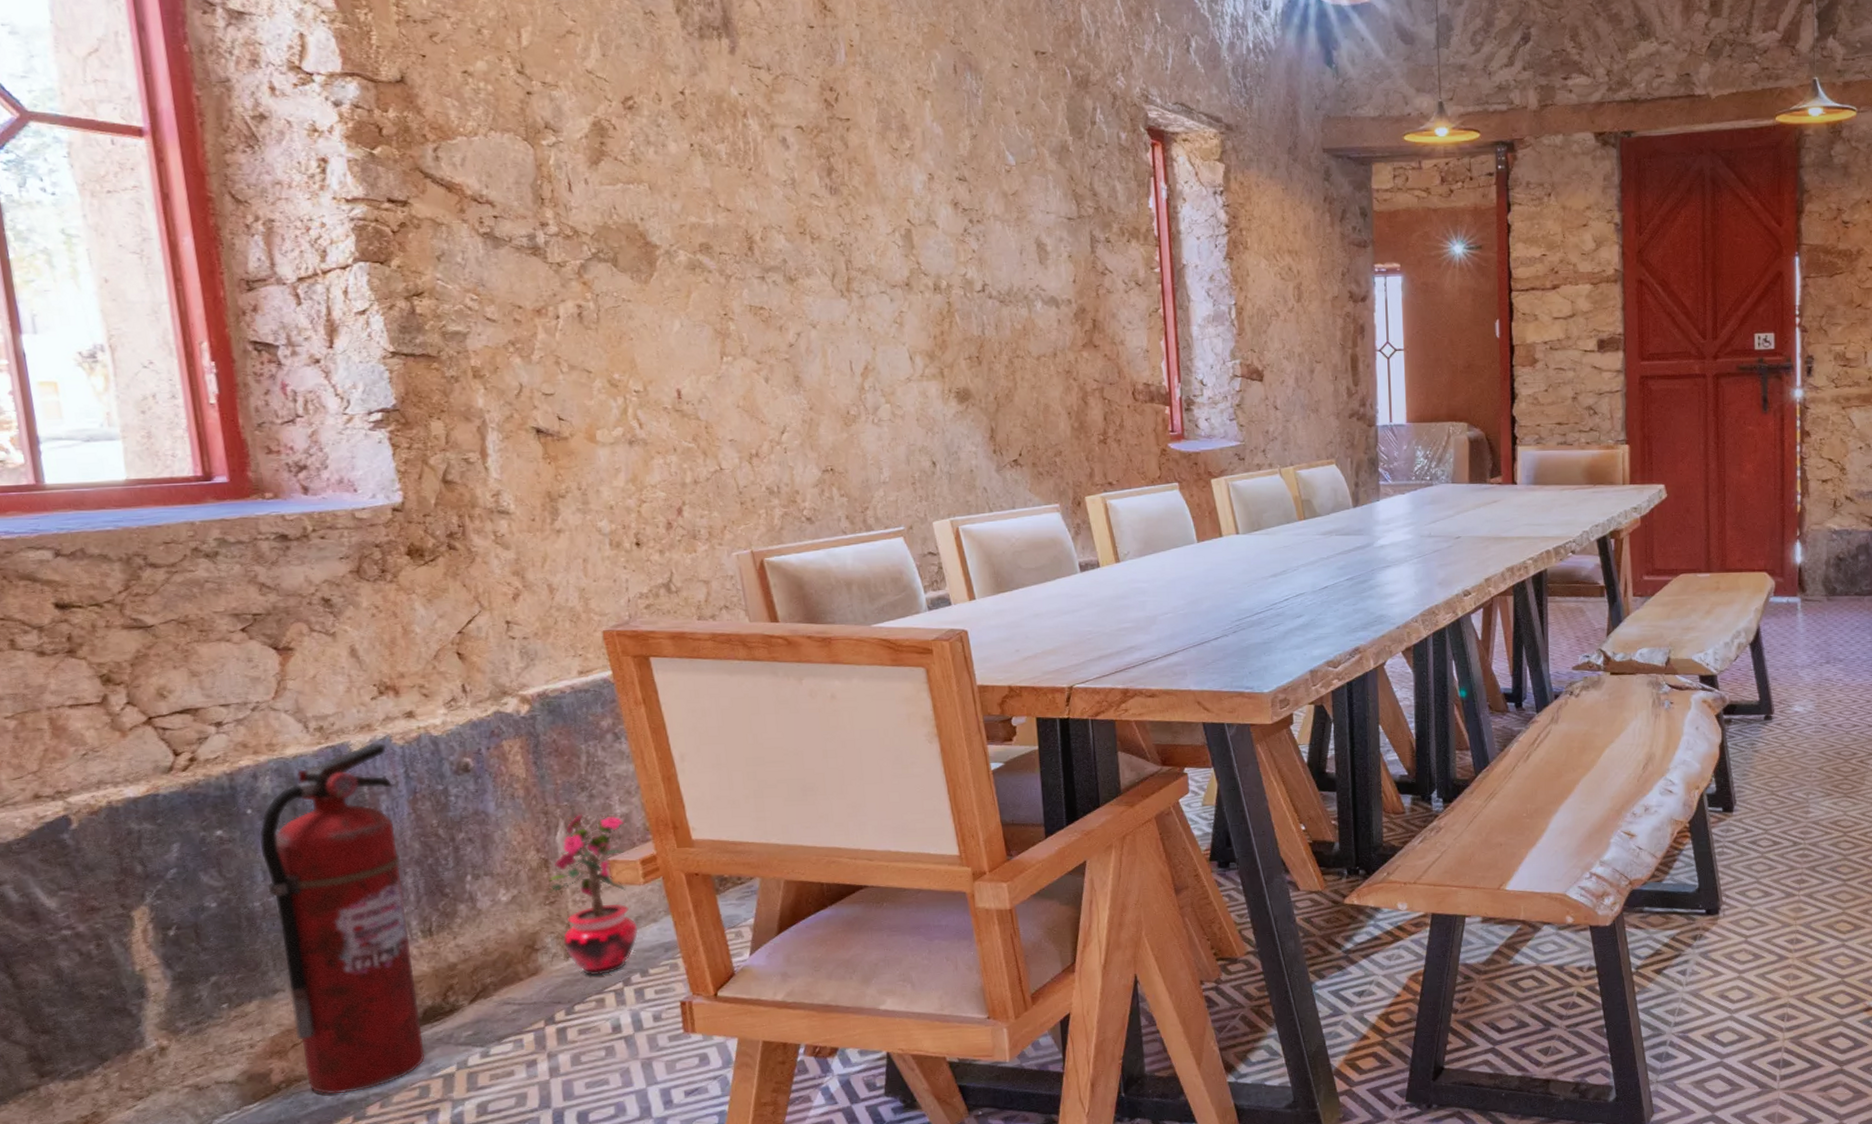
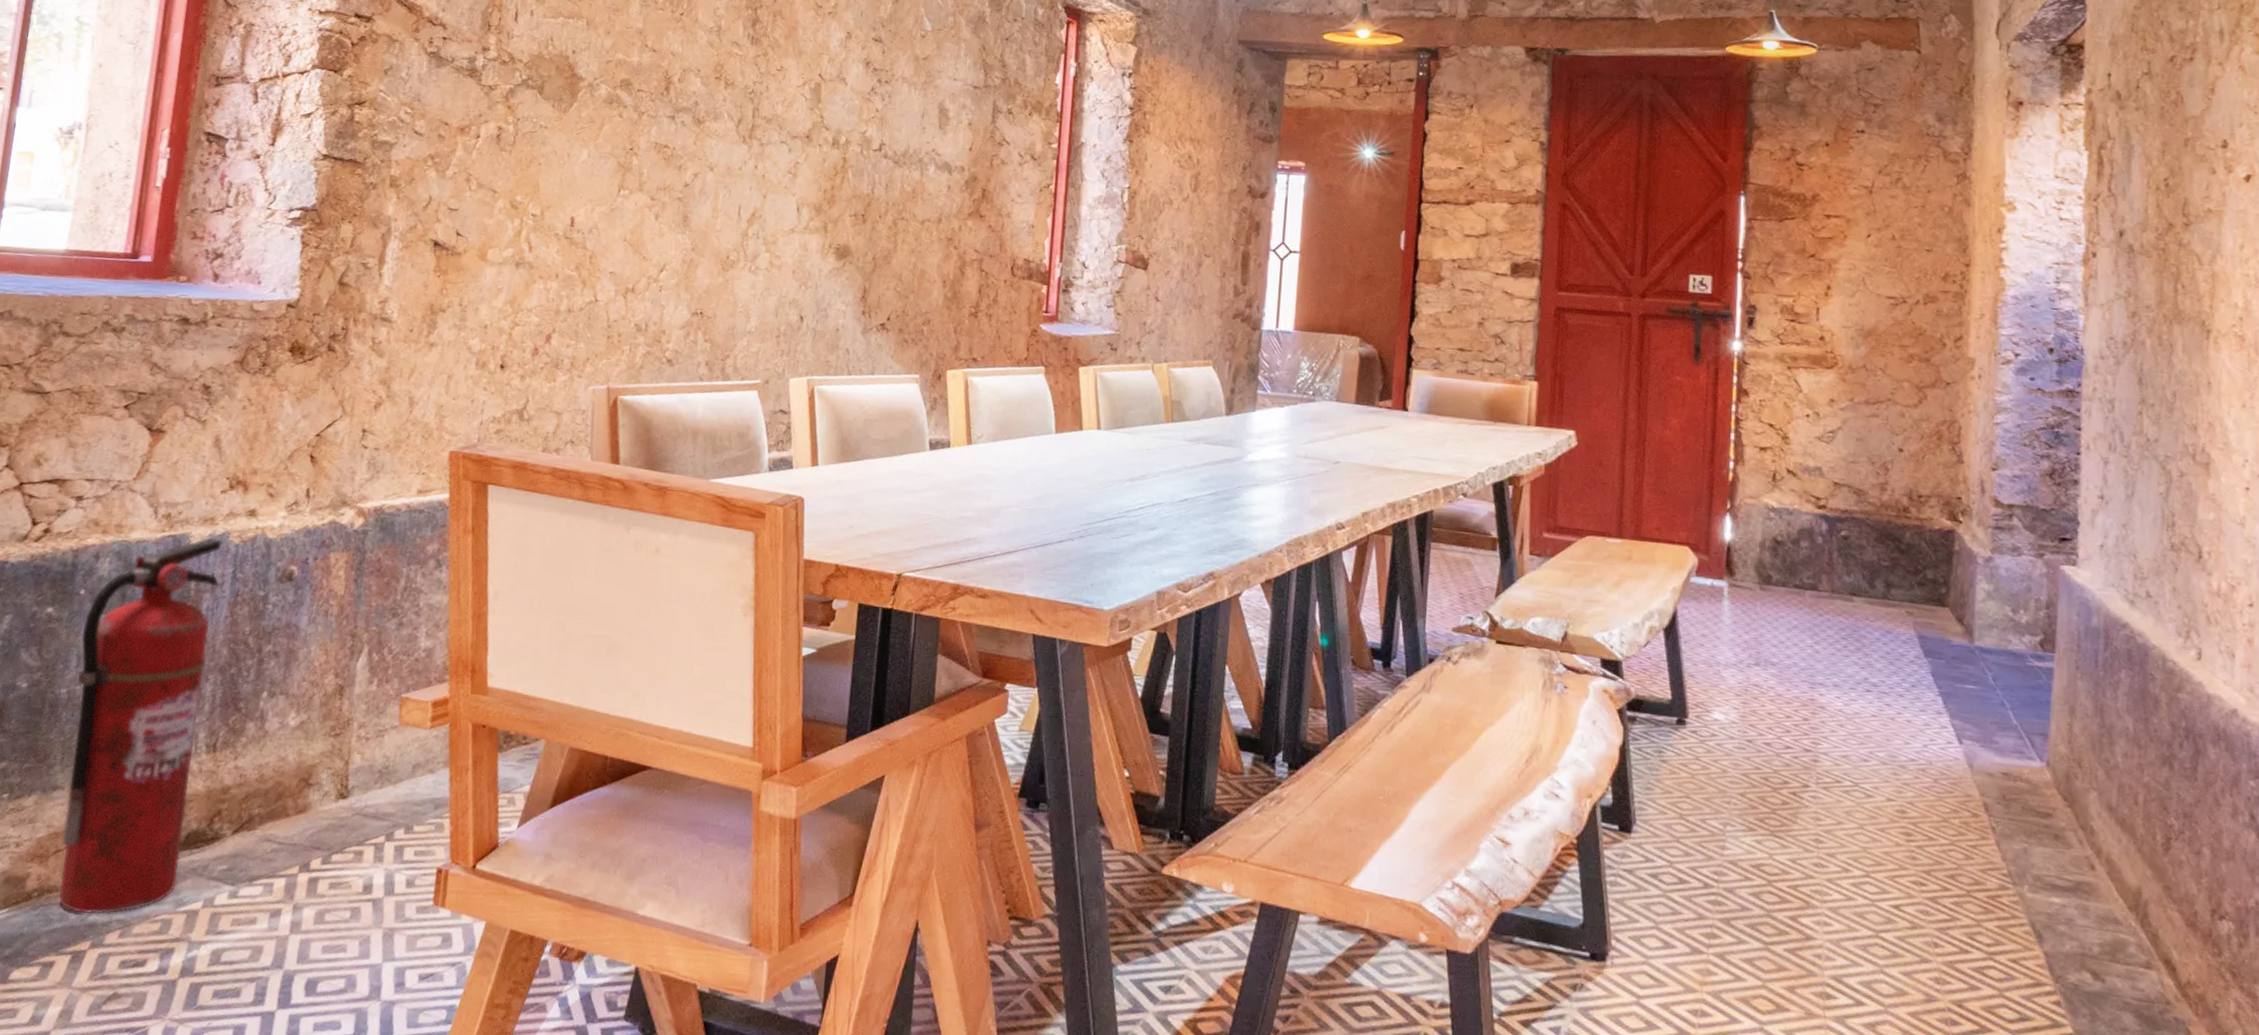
potted plant: present [546,814,639,976] -> none [334,642,426,824]

